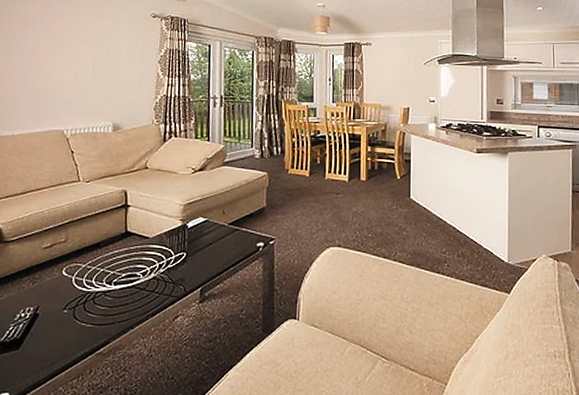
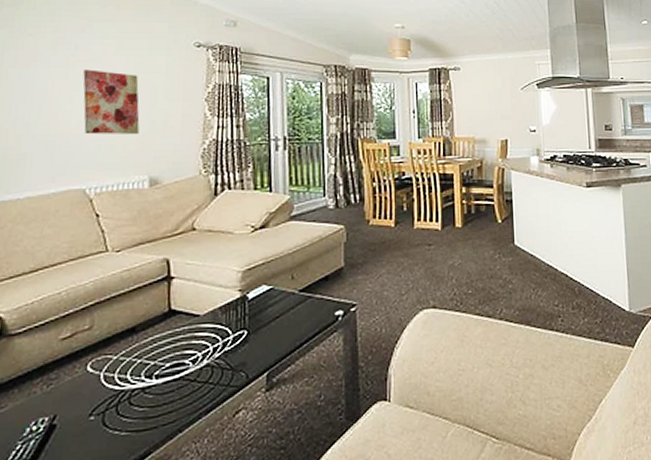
wall art: none [63,33,107,87] -> present [83,69,140,135]

